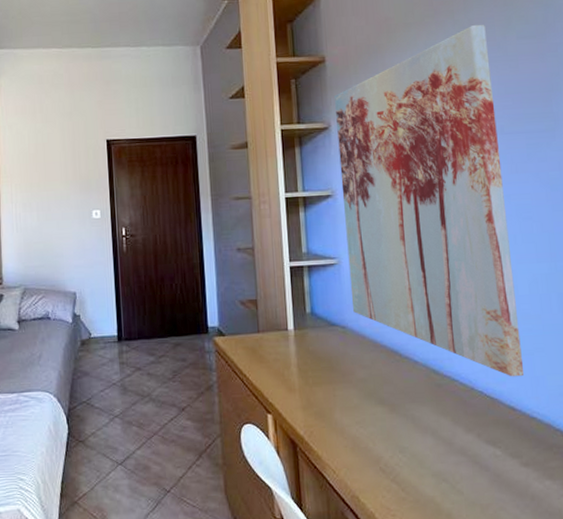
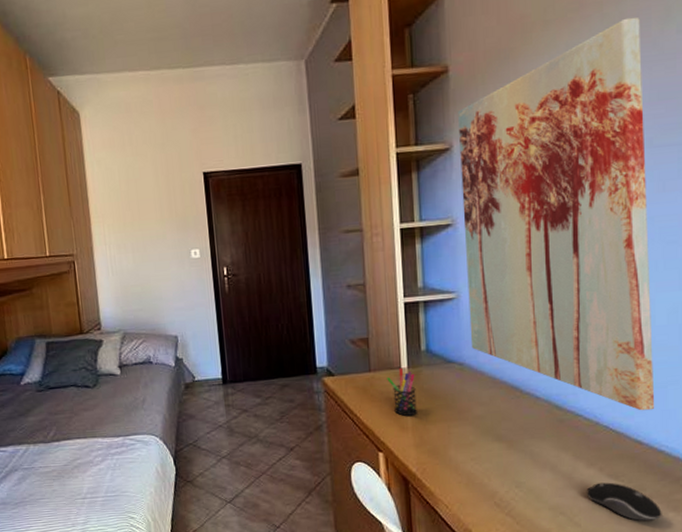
pen holder: none [275,329,304,378] -> present [387,367,417,417]
computer mouse: none [466,448,540,490] -> present [586,482,662,521]

